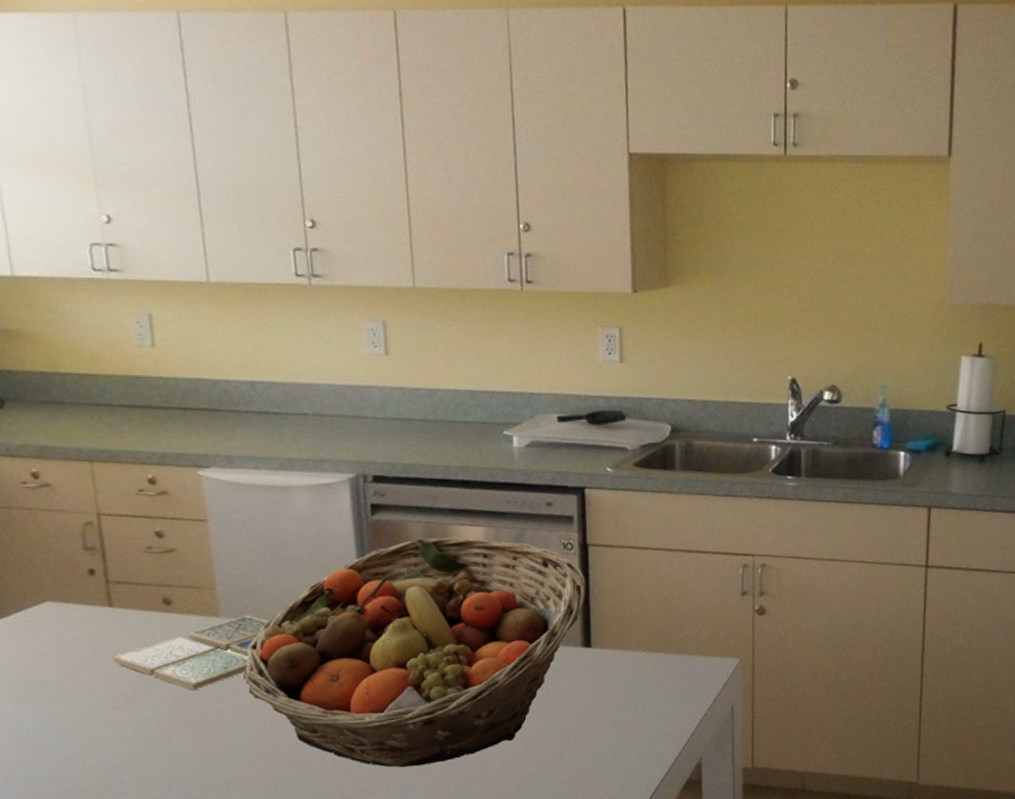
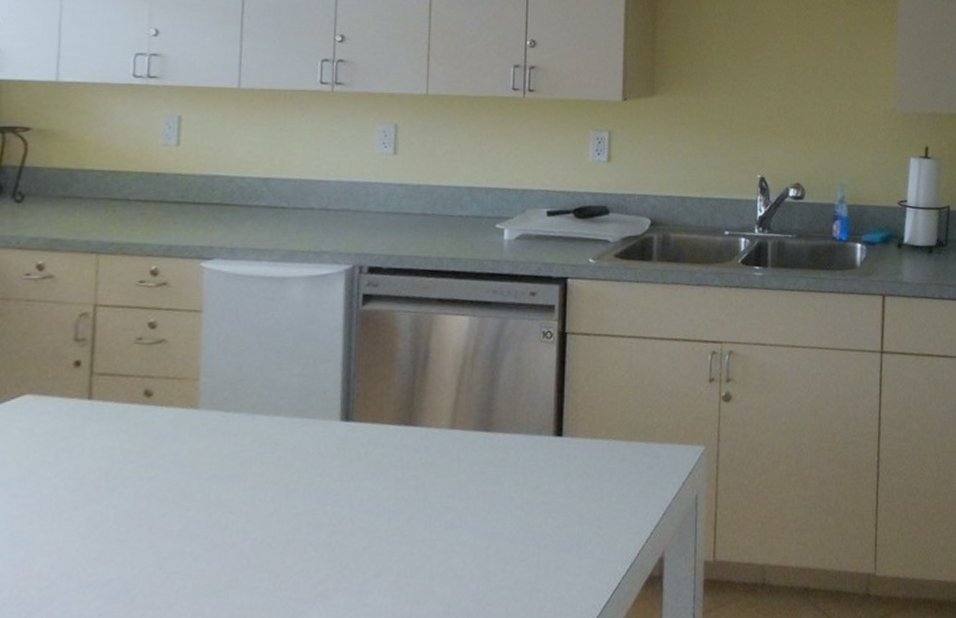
drink coaster: present [112,615,268,691] -> none [81,407,246,488]
fruit basket: present [243,537,586,768] -> none [213,326,562,569]

